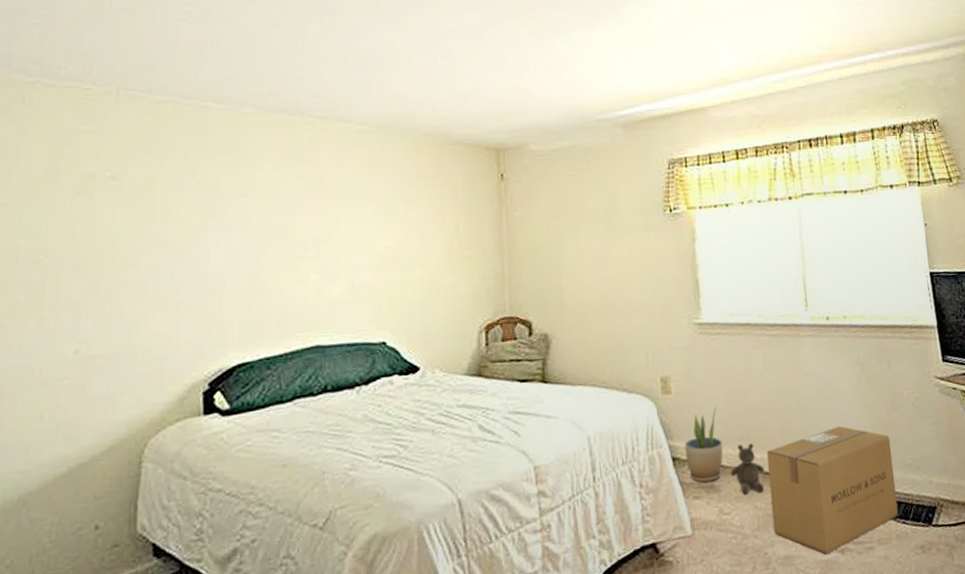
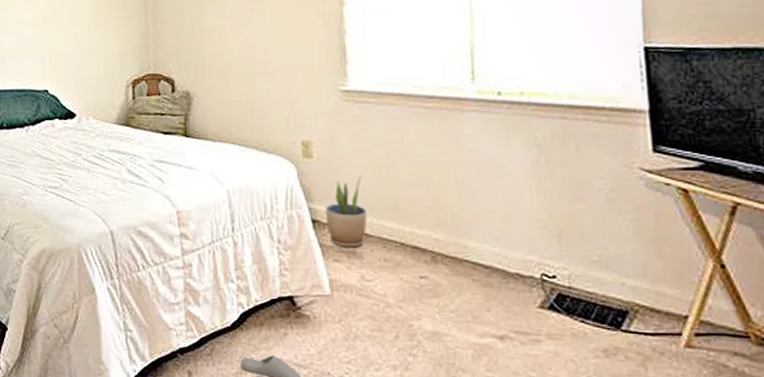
stuffed bear: present [729,443,765,495] -> none [373,216,414,266]
box: present [766,425,898,555] -> none [416,209,576,338]

